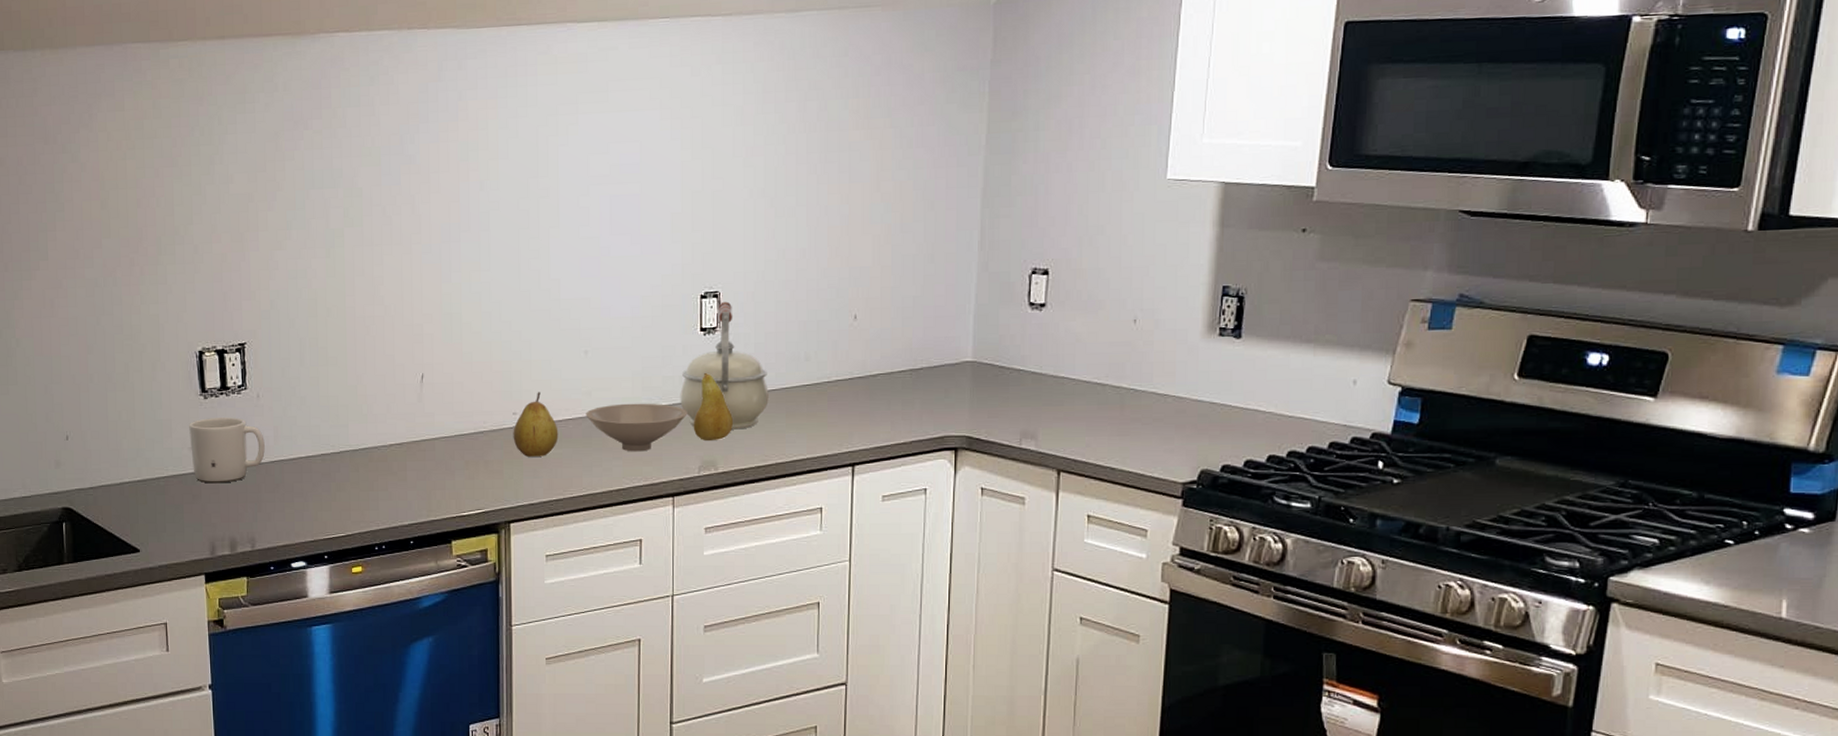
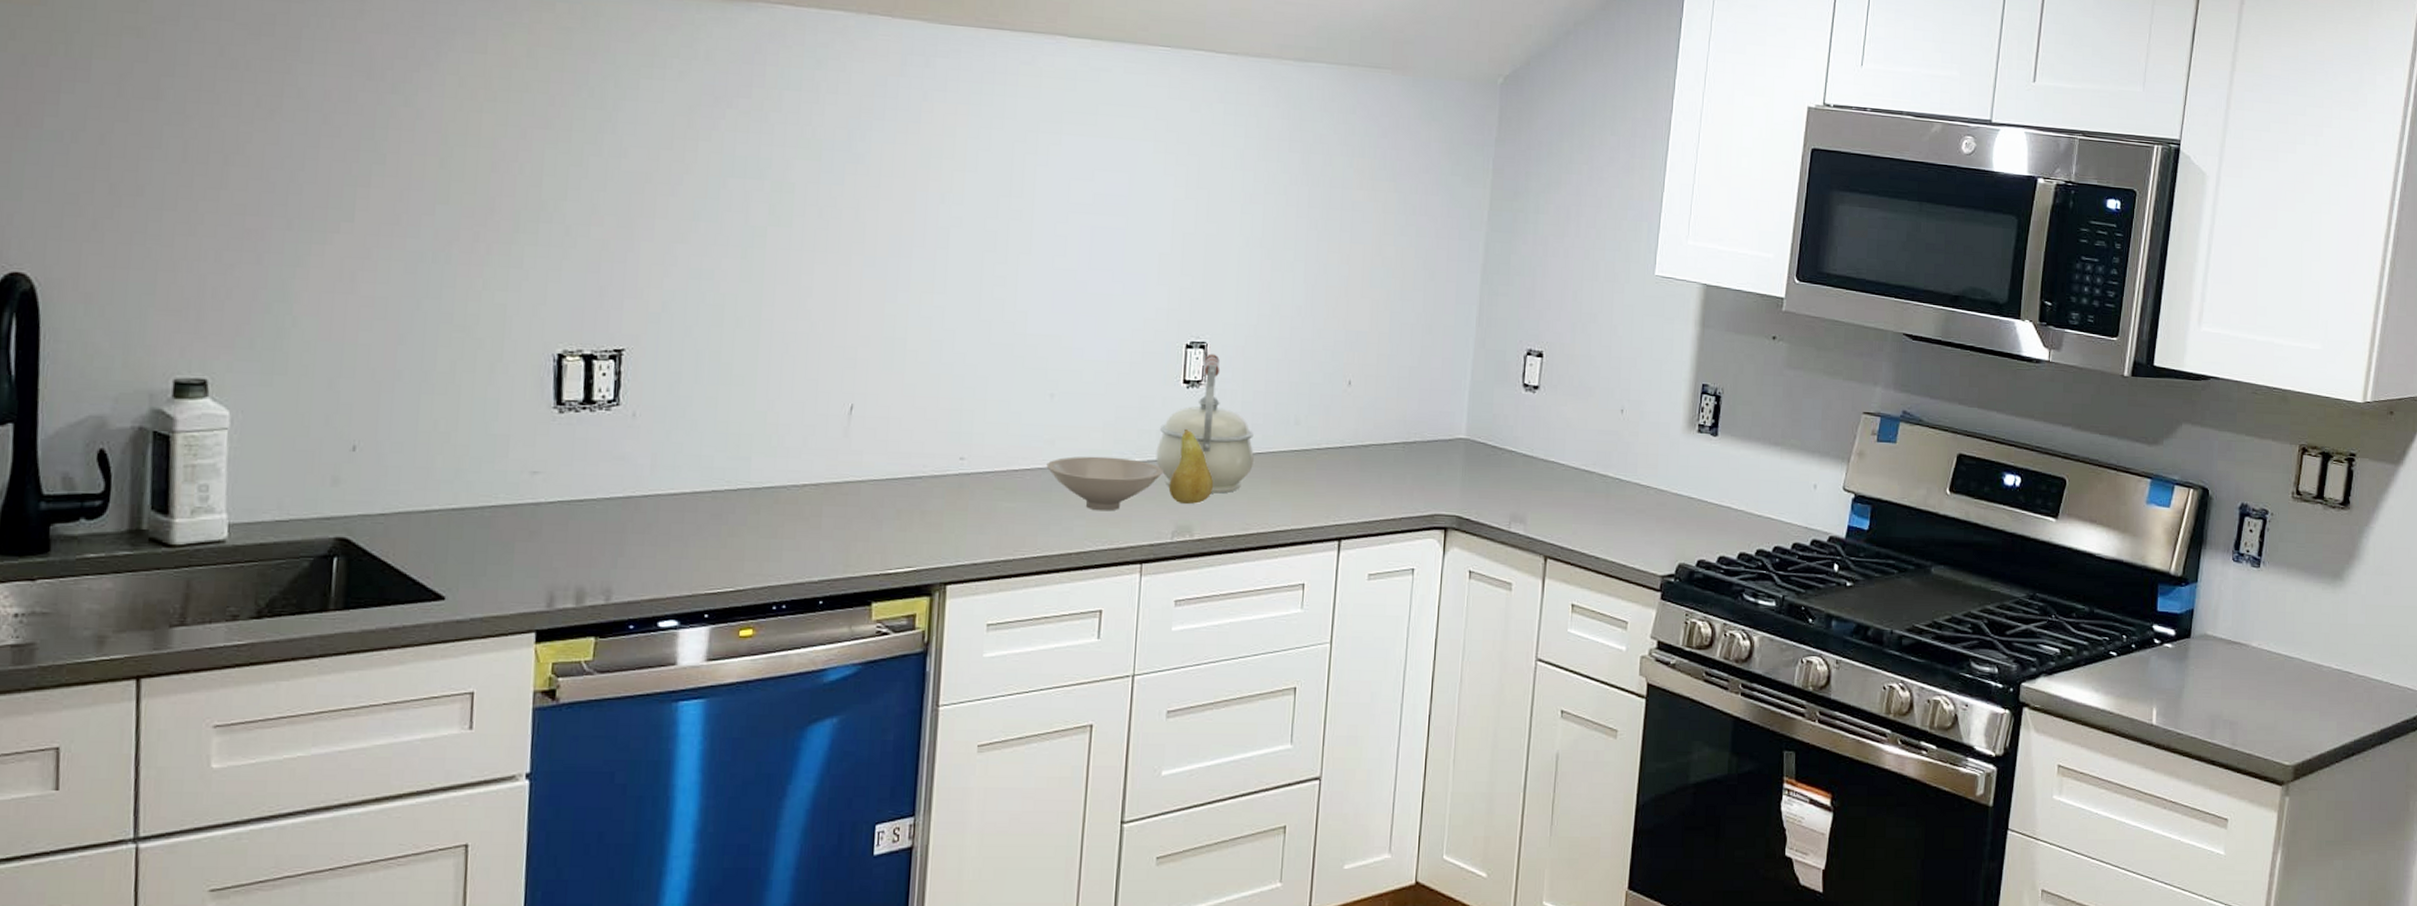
mug: present [189,417,265,484] -> none [533,437,637,519]
fruit: present [513,392,559,457] -> none [958,436,1013,510]

